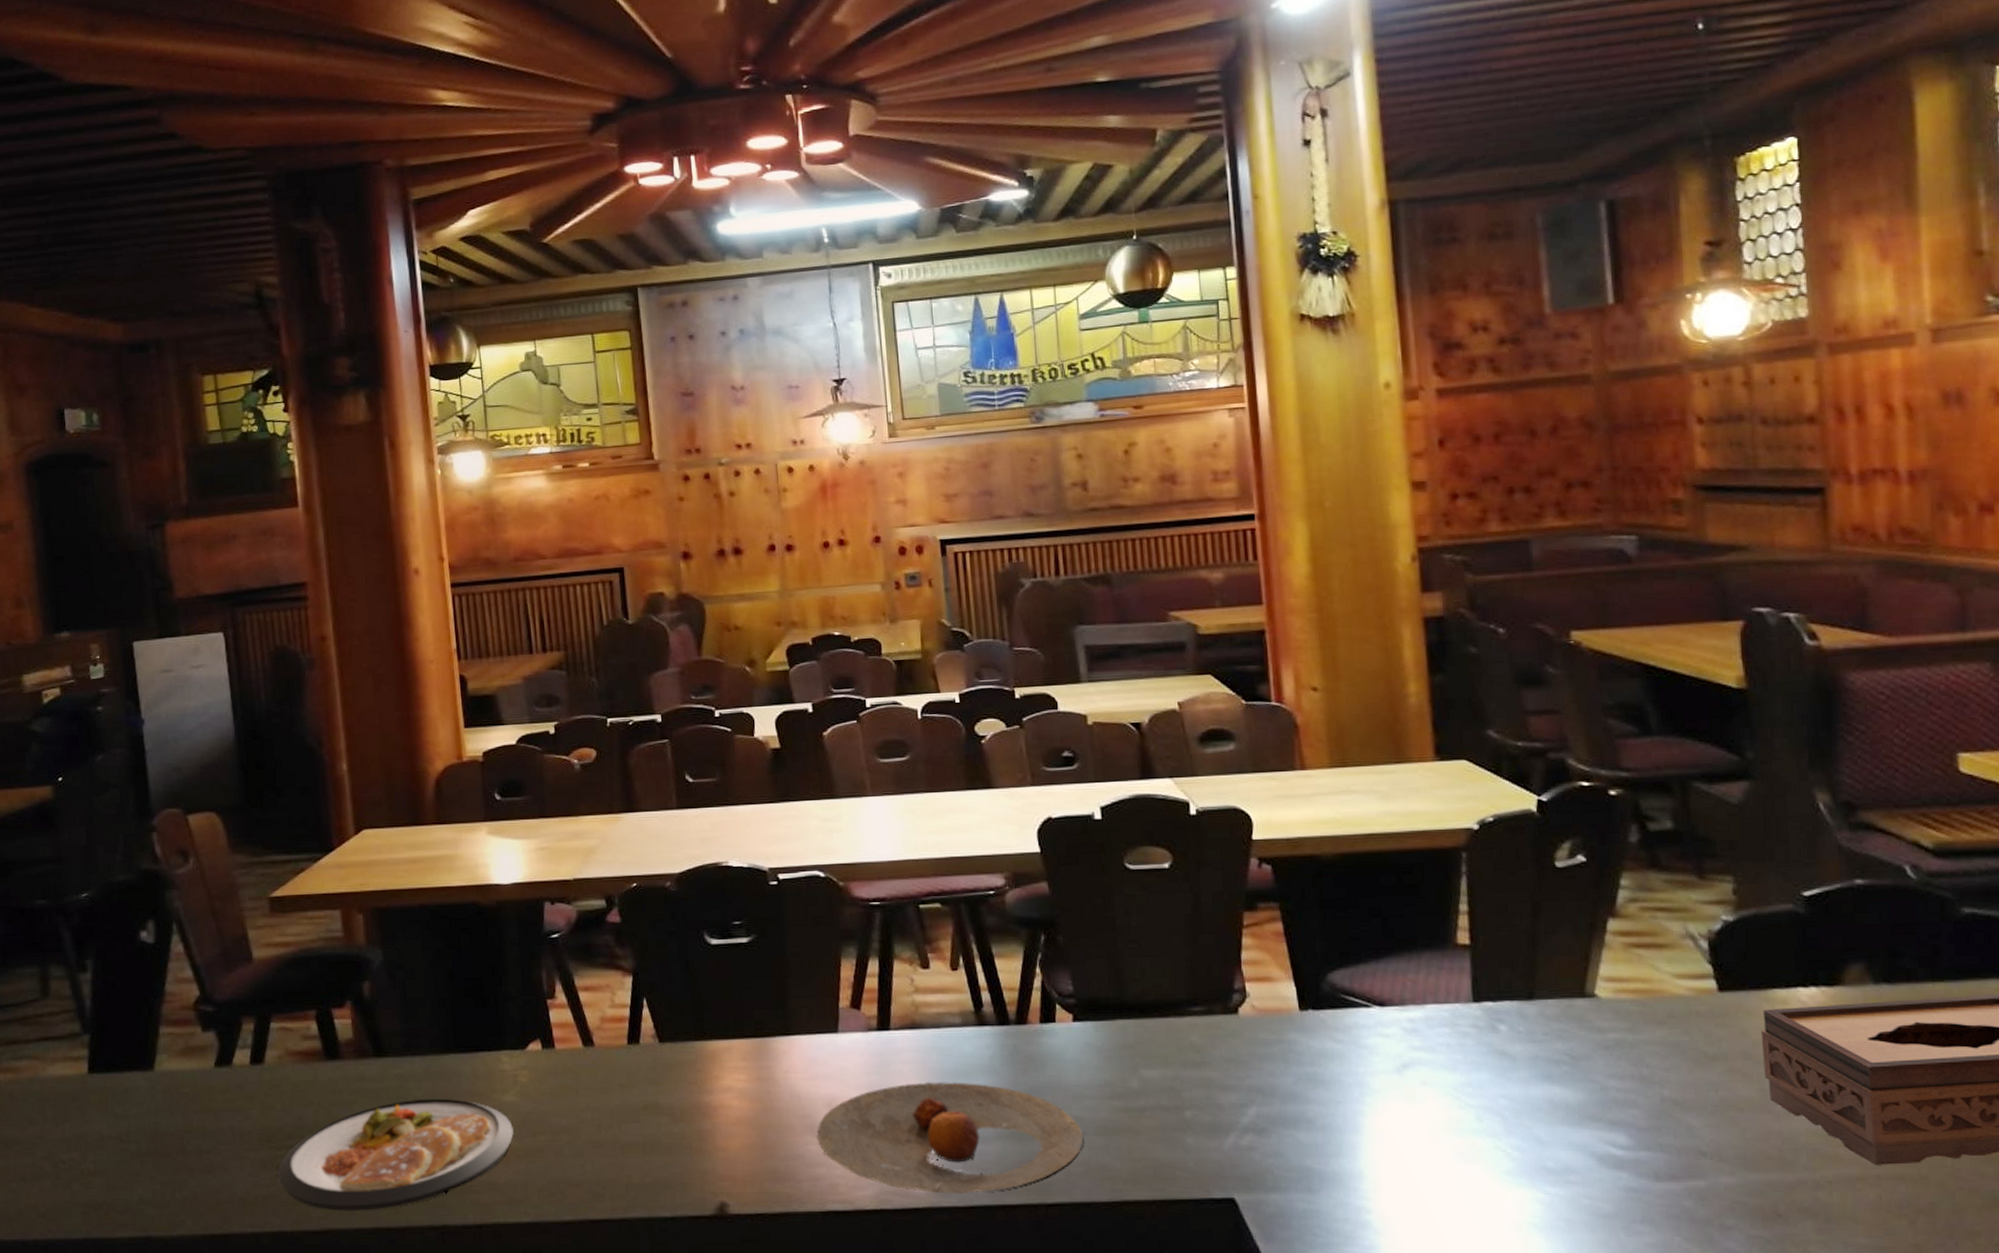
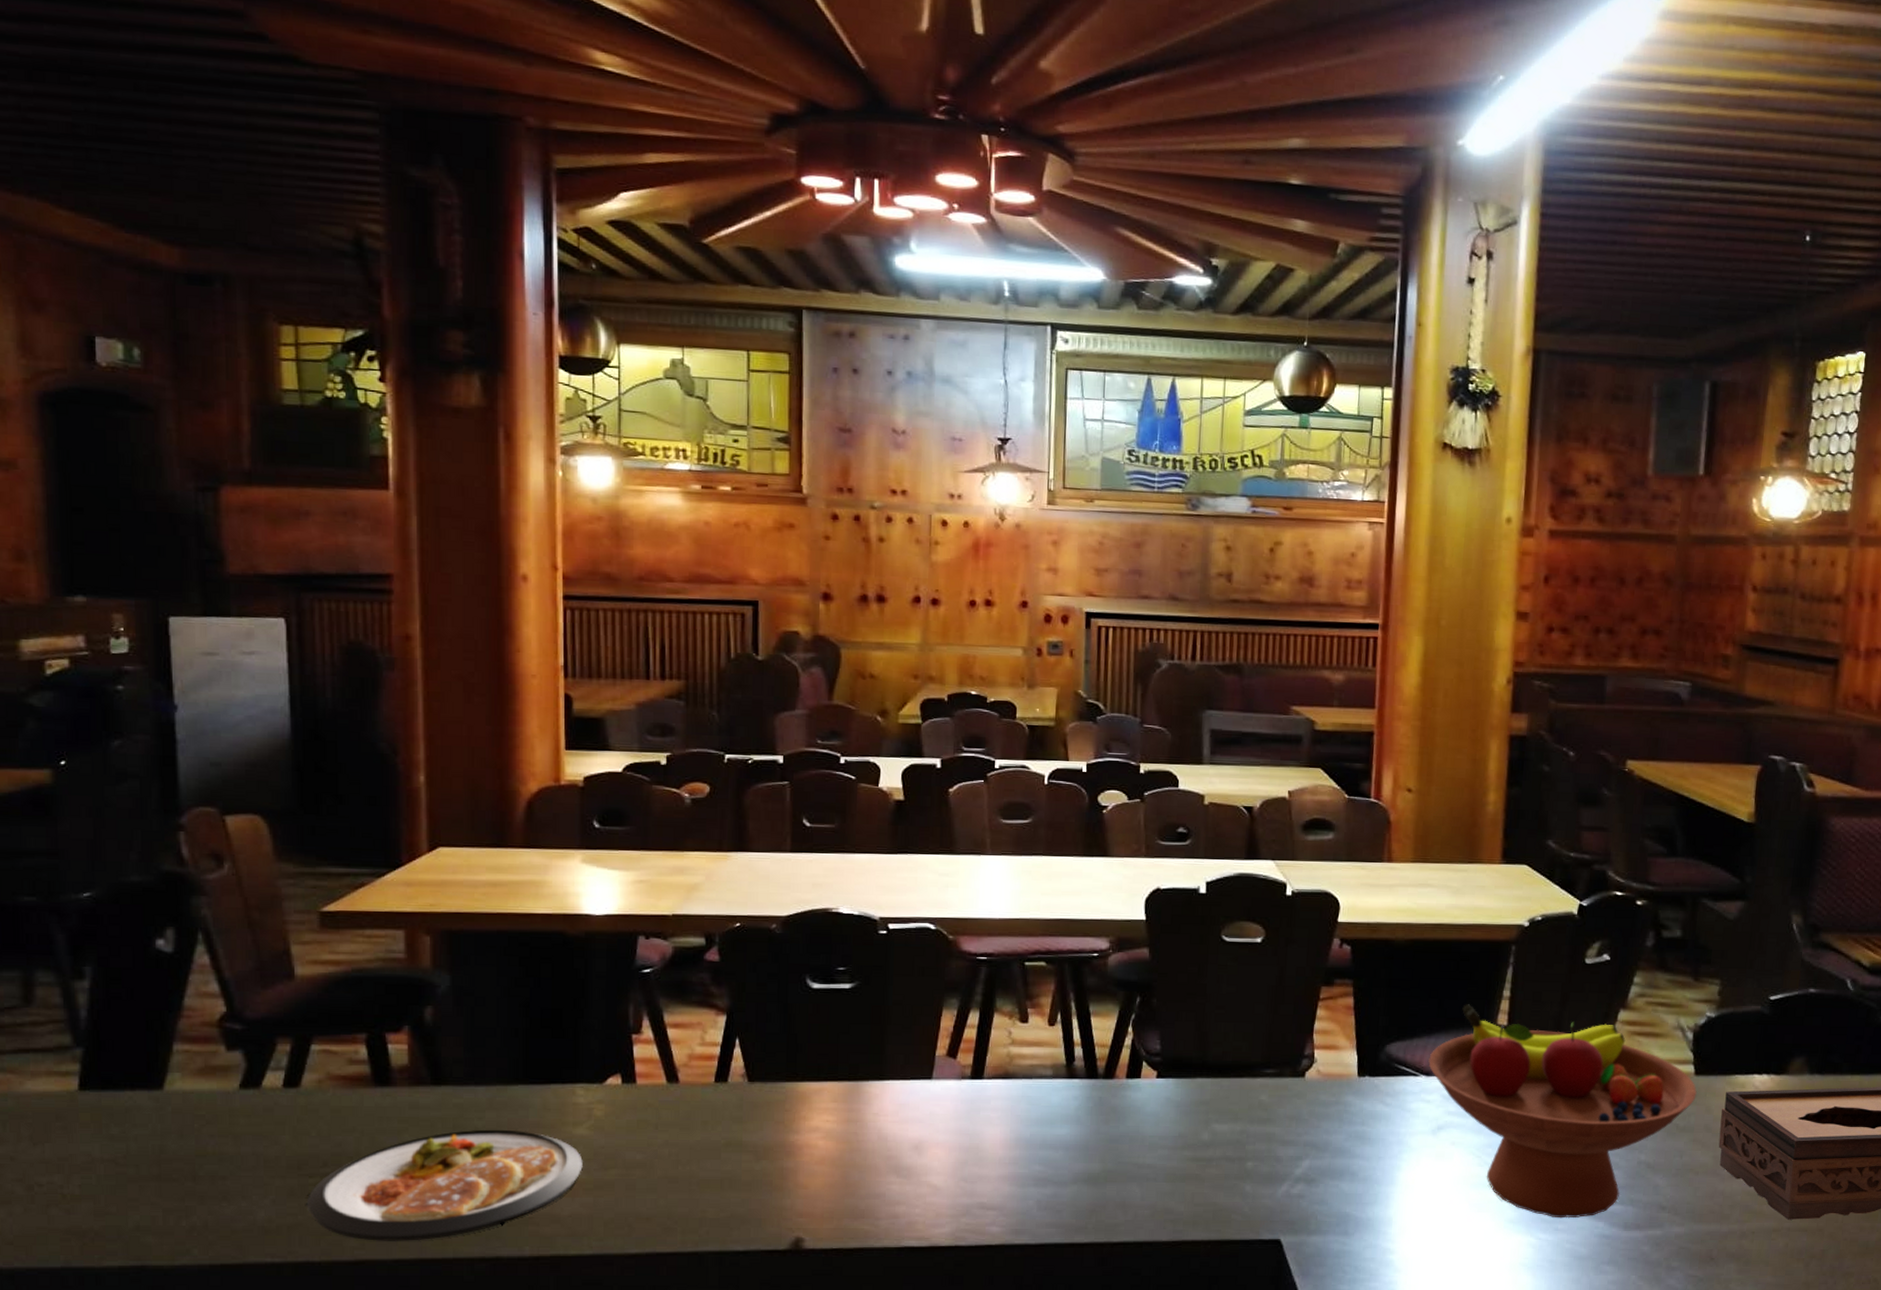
plate: present [817,1081,1084,1194] -> none [900,1128,1154,1232]
fruit bowl: none [1380,922,1725,1169] -> present [1428,1004,1697,1219]

